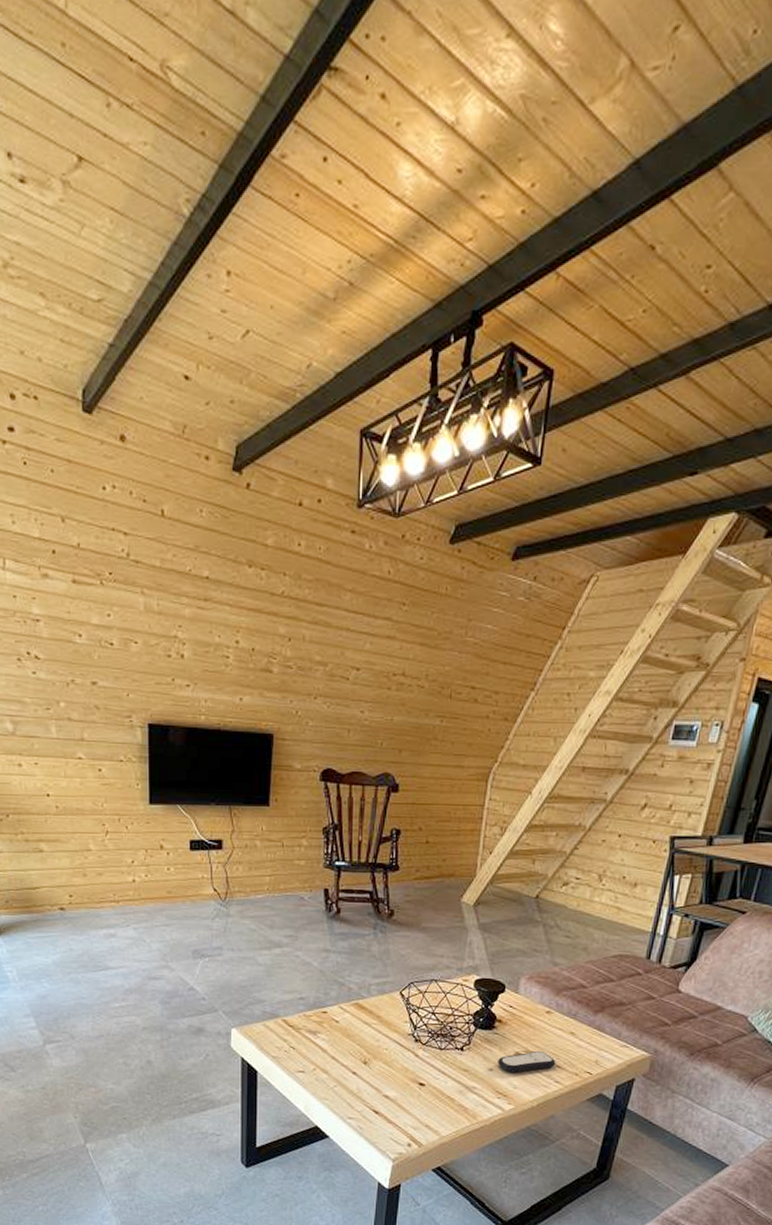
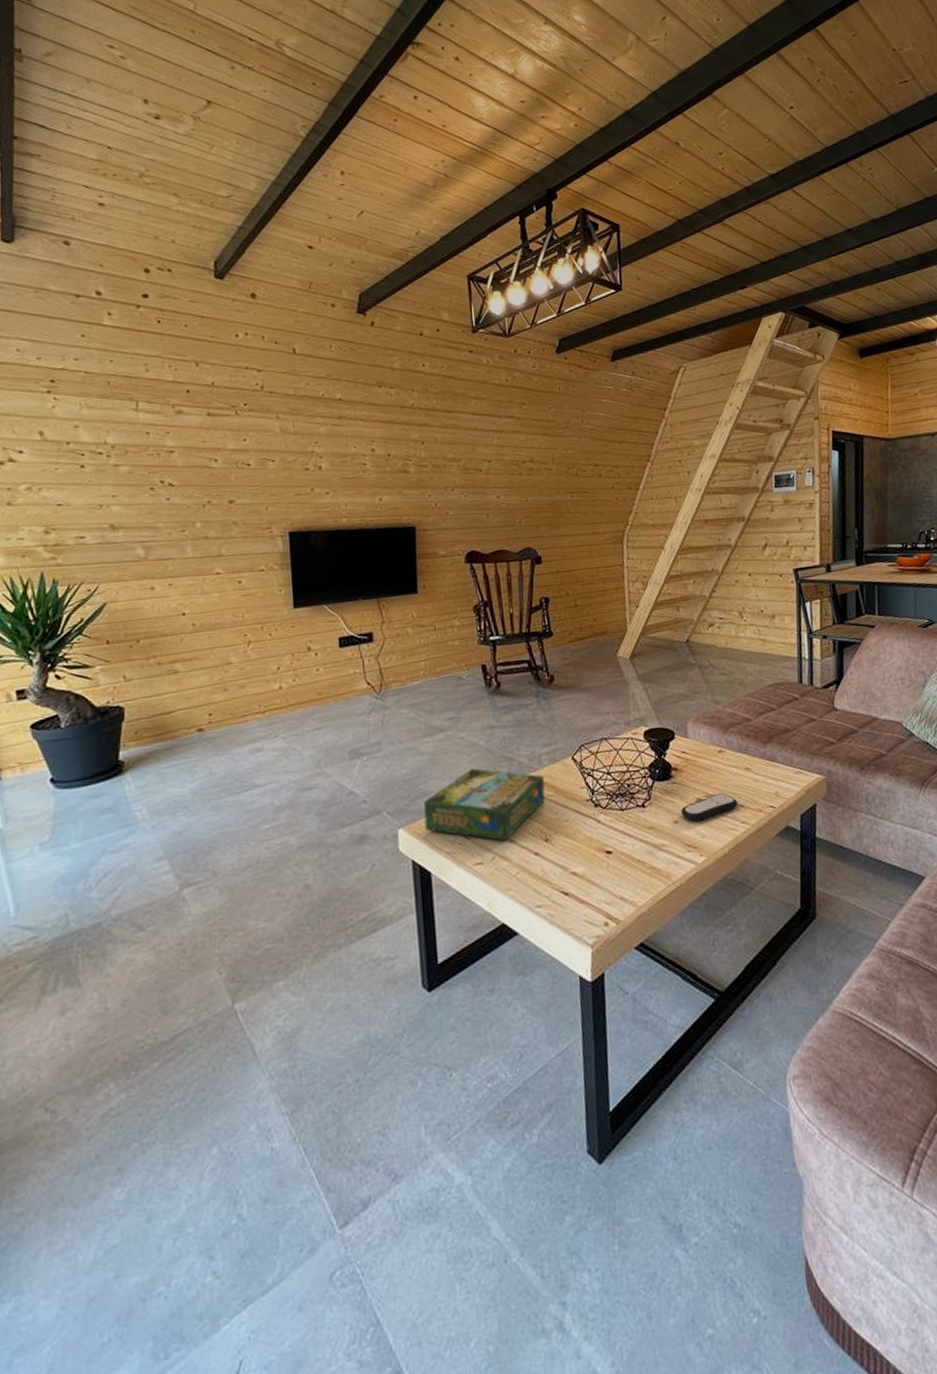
board game: none [256,986,371,1057] -> present [423,768,546,842]

